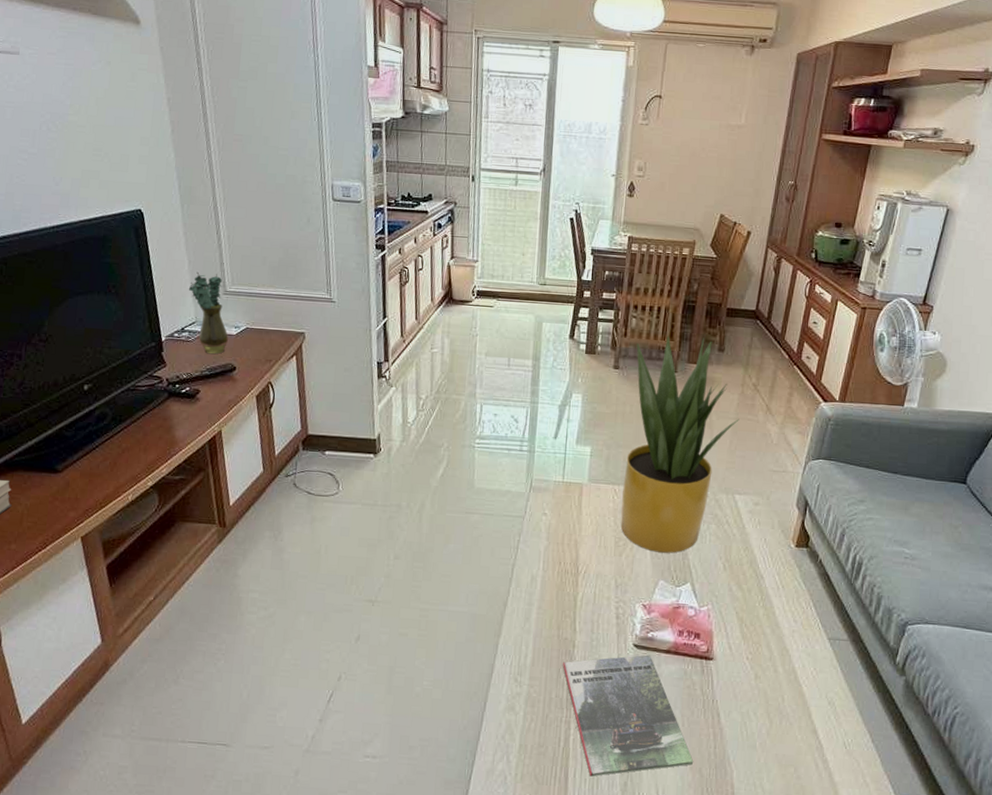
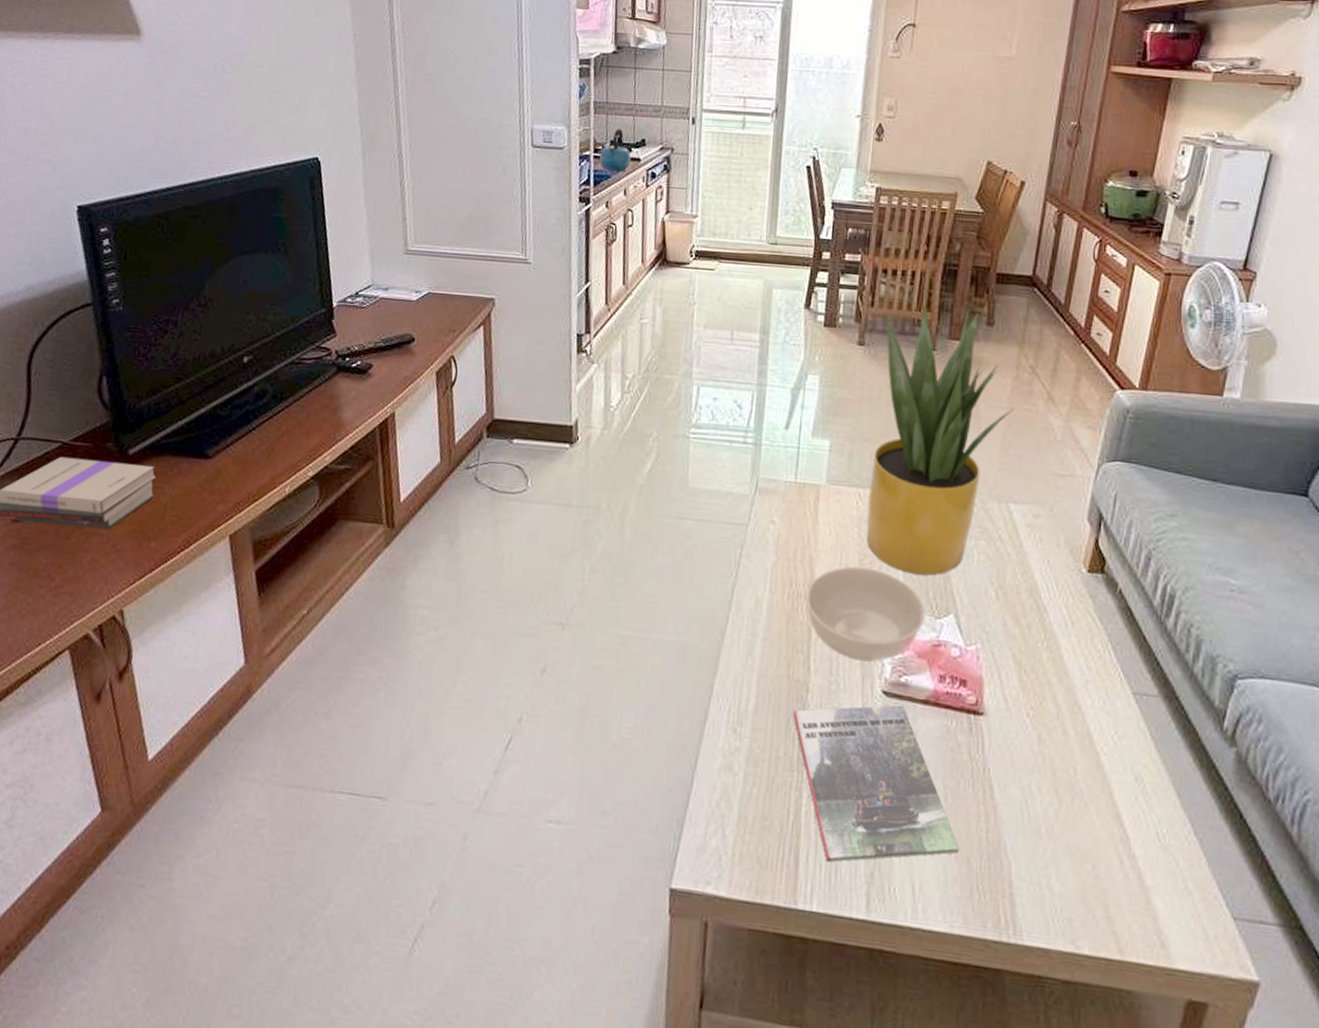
vase: present [189,271,228,354] -> none [366,227,408,322]
kettle: none [392,185,420,222] -> present [599,129,631,172]
bowl: none [572,547,668,623] -> present [805,566,926,662]

